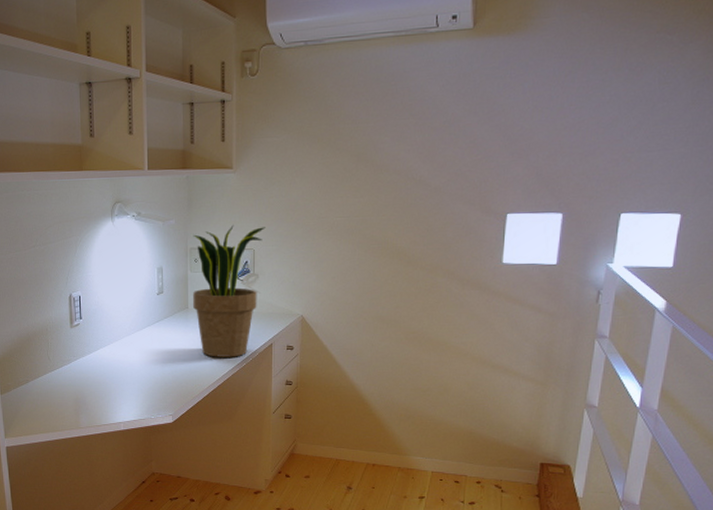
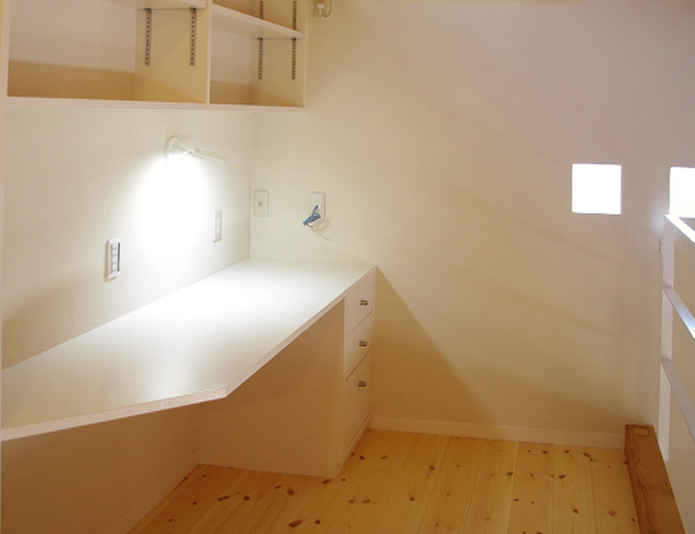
potted plant: present [193,225,265,357] -> none [256,166,337,315]

